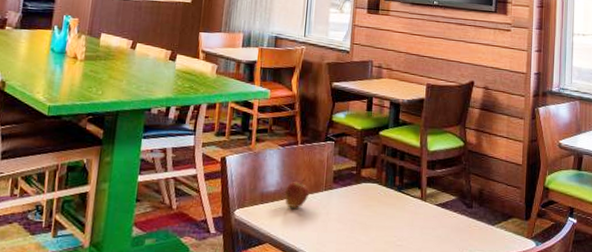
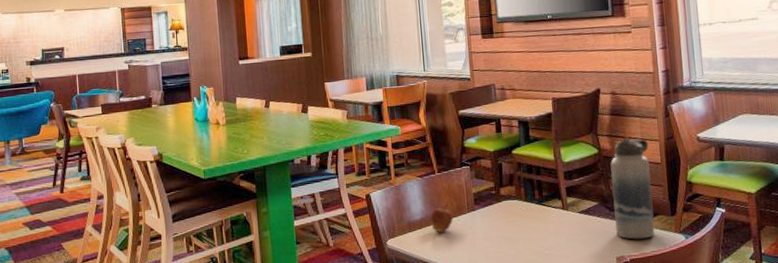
water bottle: none [470,134,513,241] -> present [610,137,655,239]

